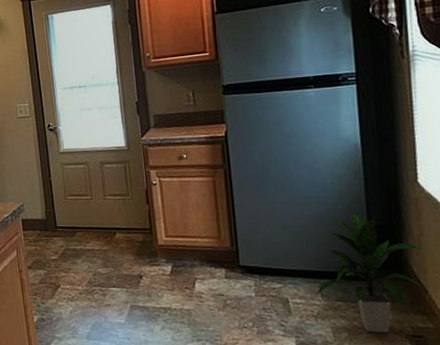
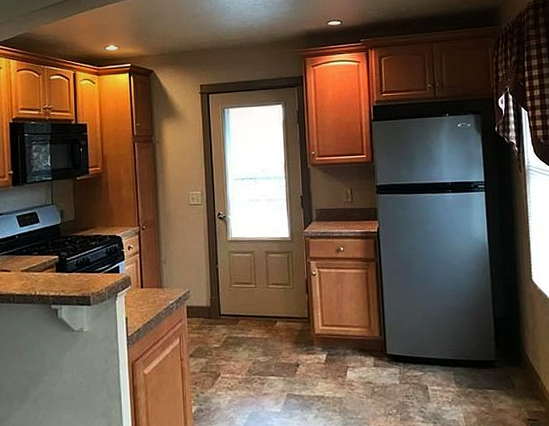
indoor plant: present [314,214,425,333] -> none [449,307,538,417]

